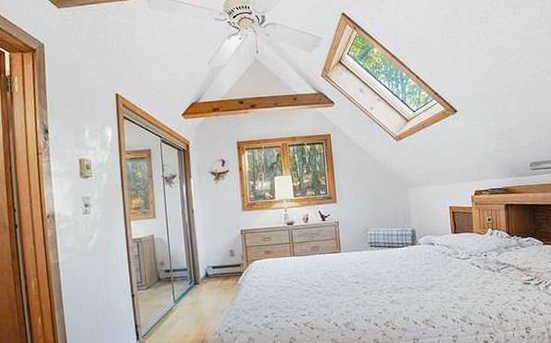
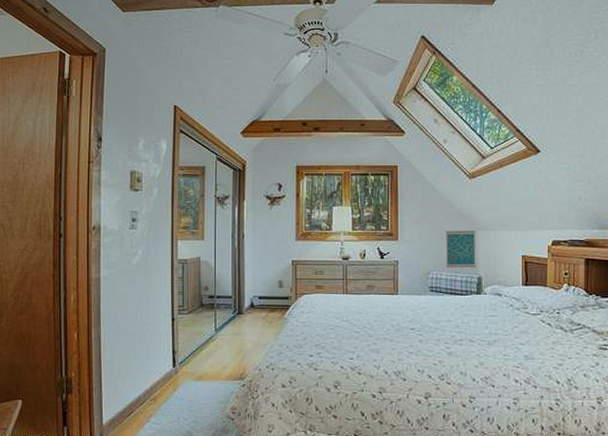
wall art: none [379,188,410,224] -> present [445,230,477,268]

